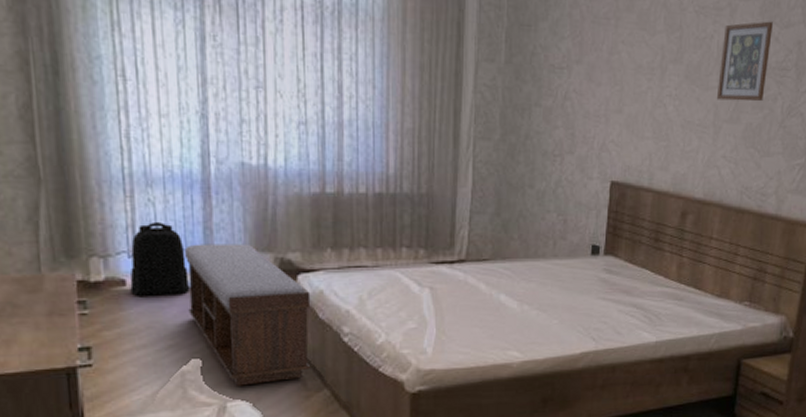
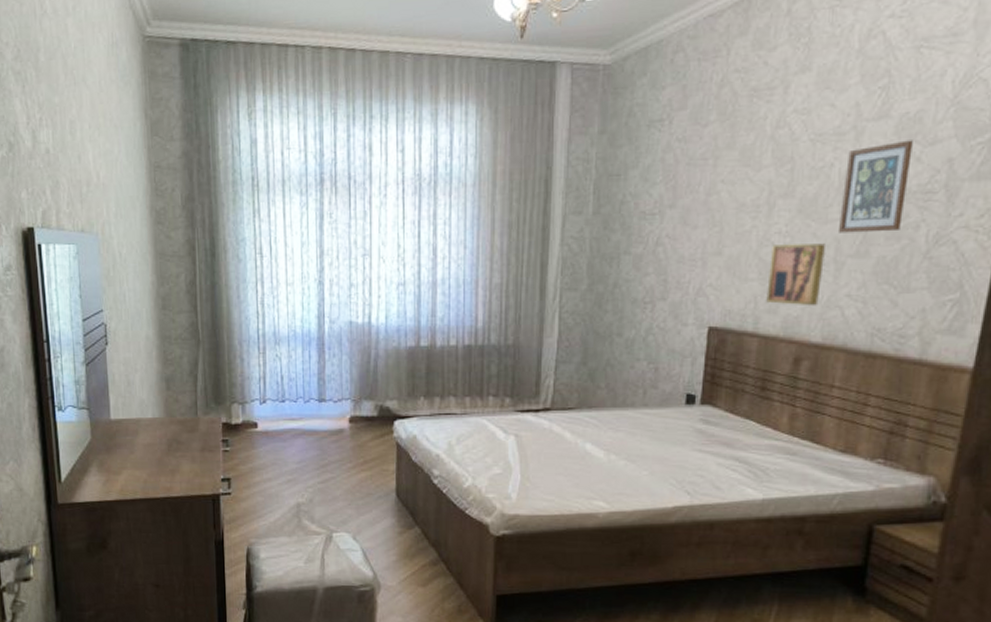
backpack: present [130,223,191,296] -> none [260,375,307,437]
bench: present [185,244,311,386] -> none [303,392,405,519]
wall art: none [659,106,706,165] -> present [766,243,825,306]

